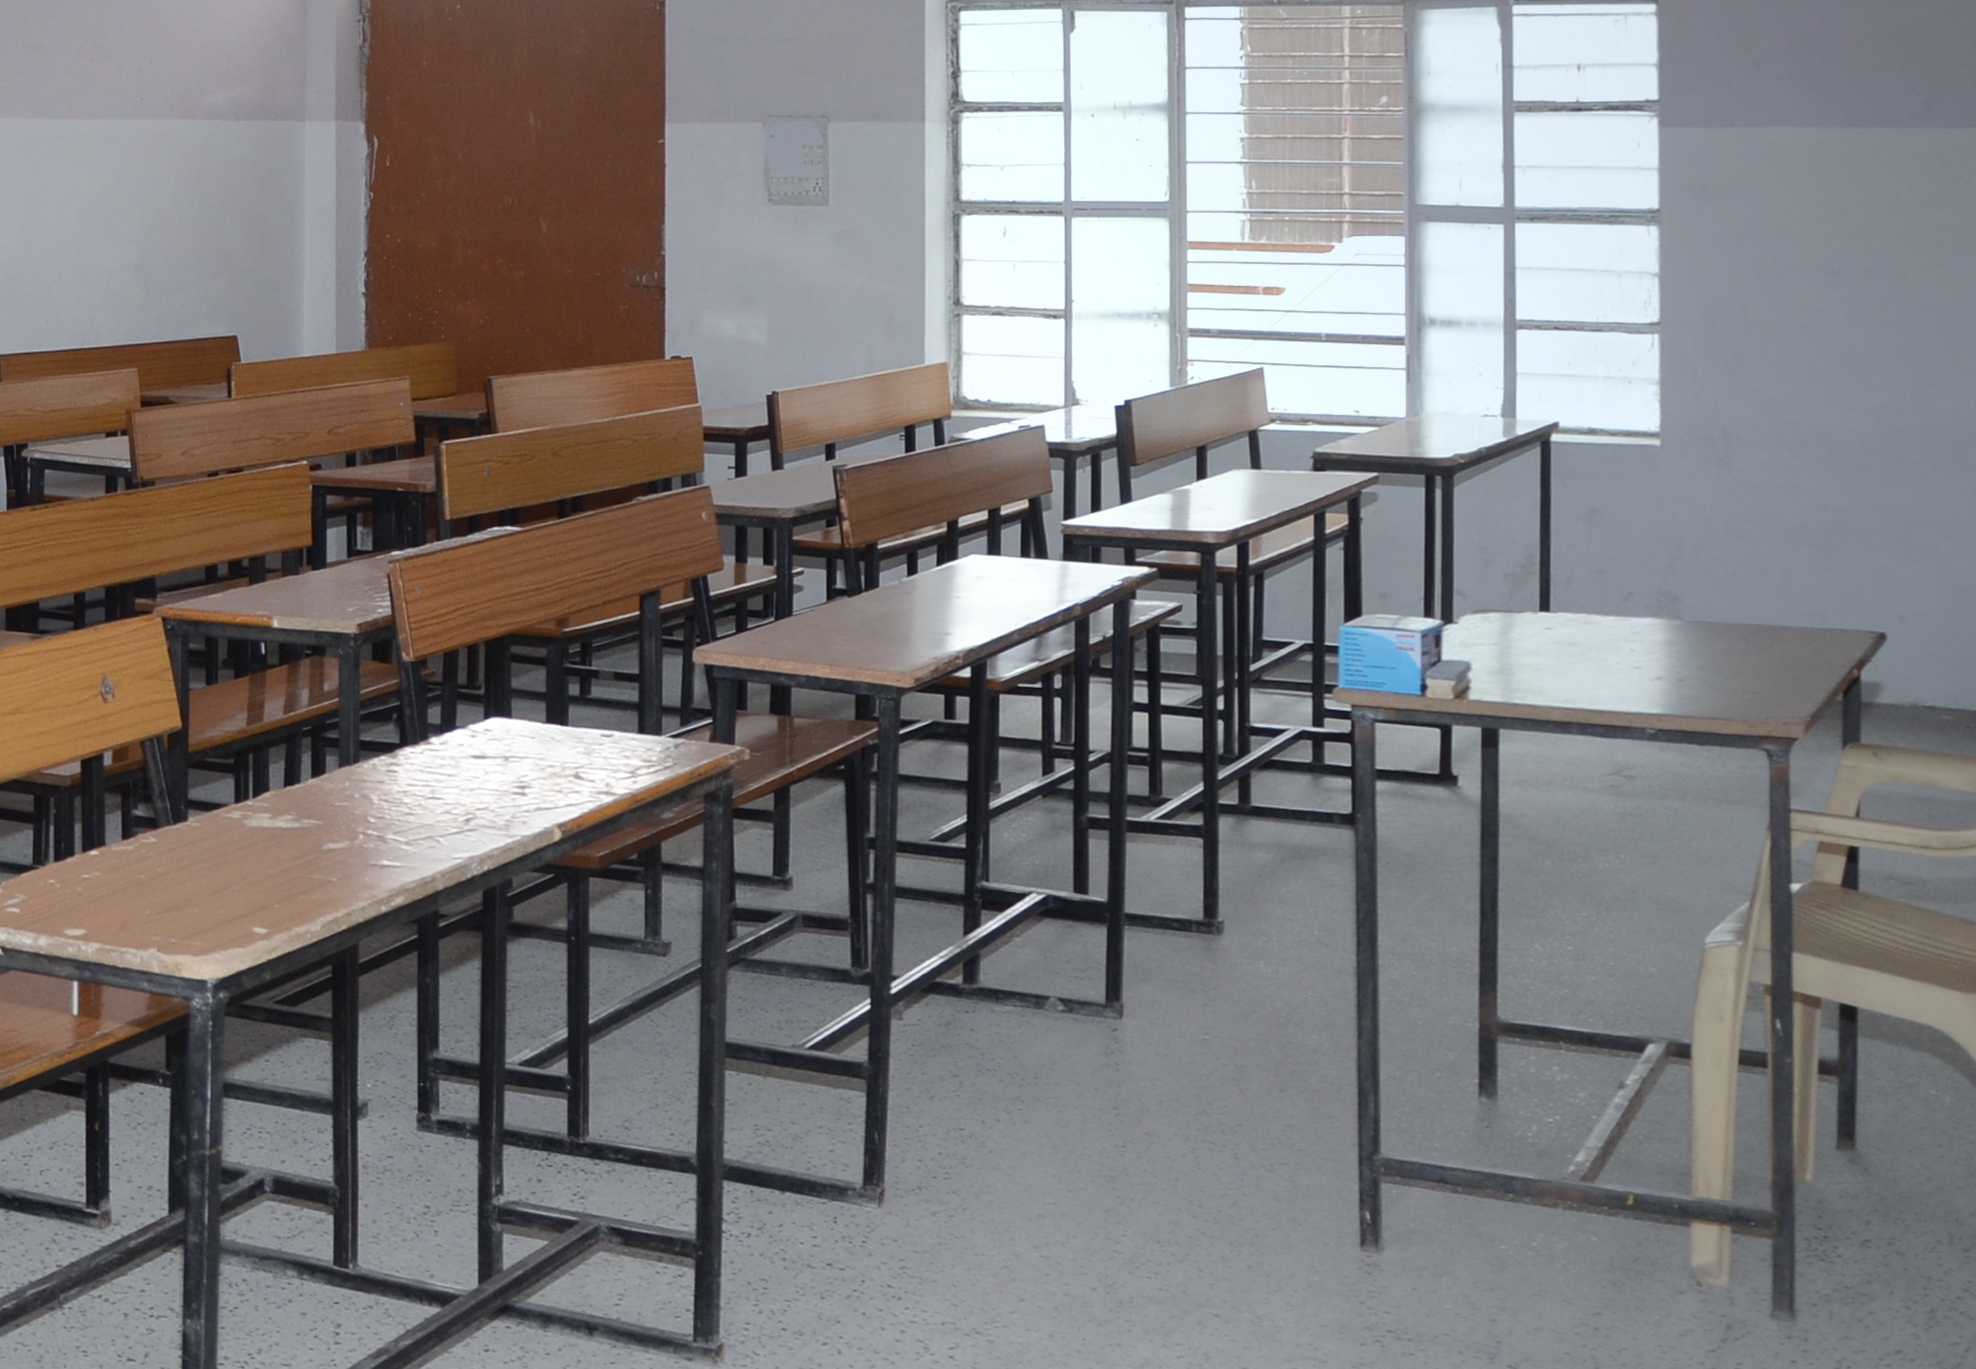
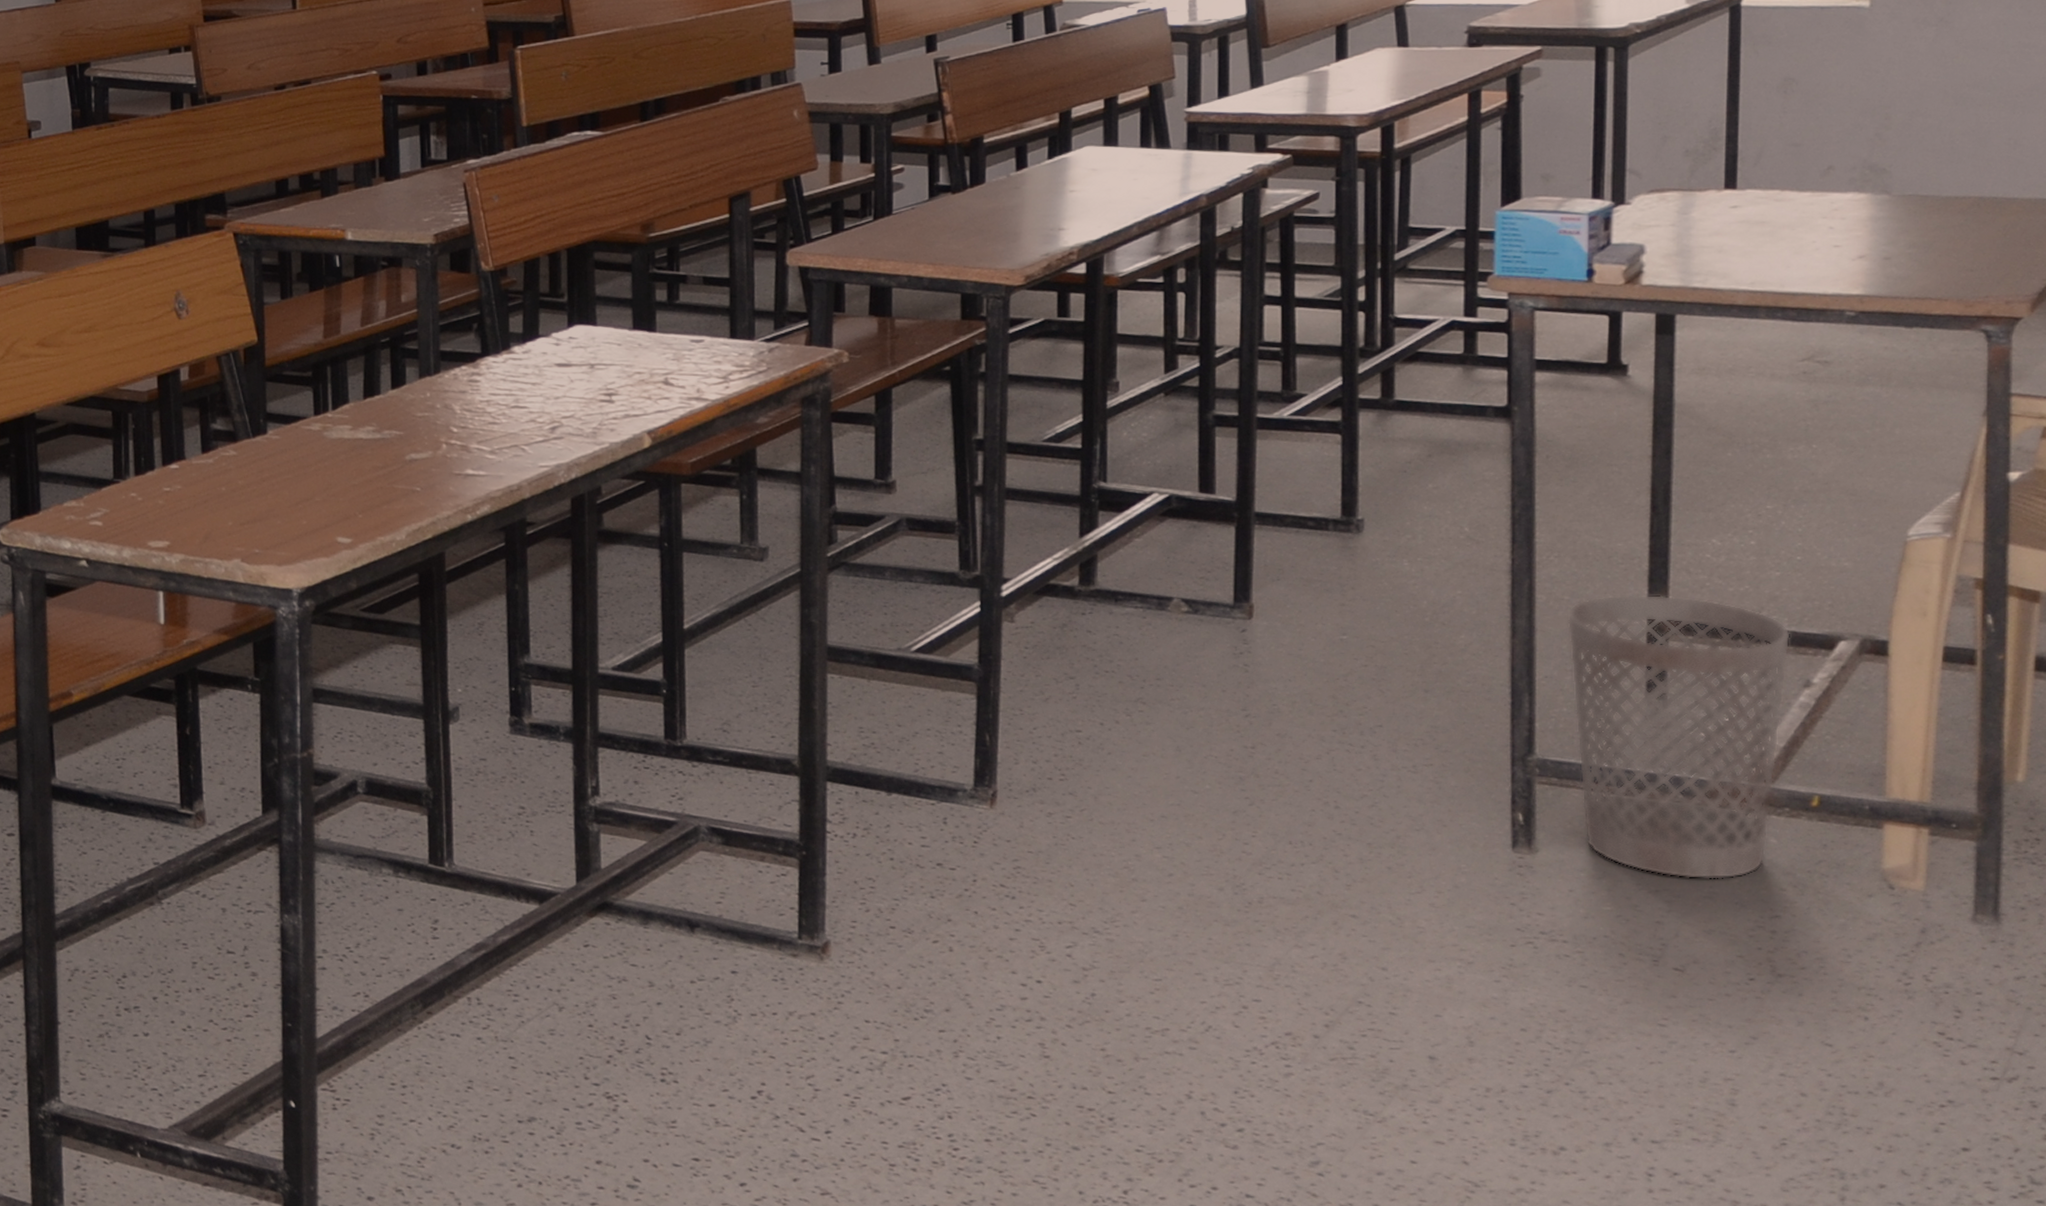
wastebasket: none [1407,996,1605,1277] -> present [1567,594,1790,879]

